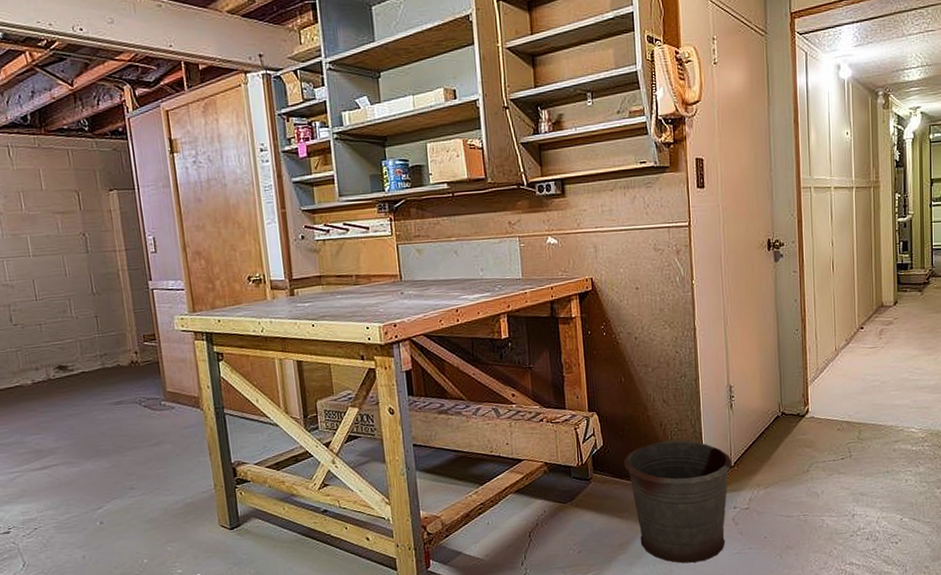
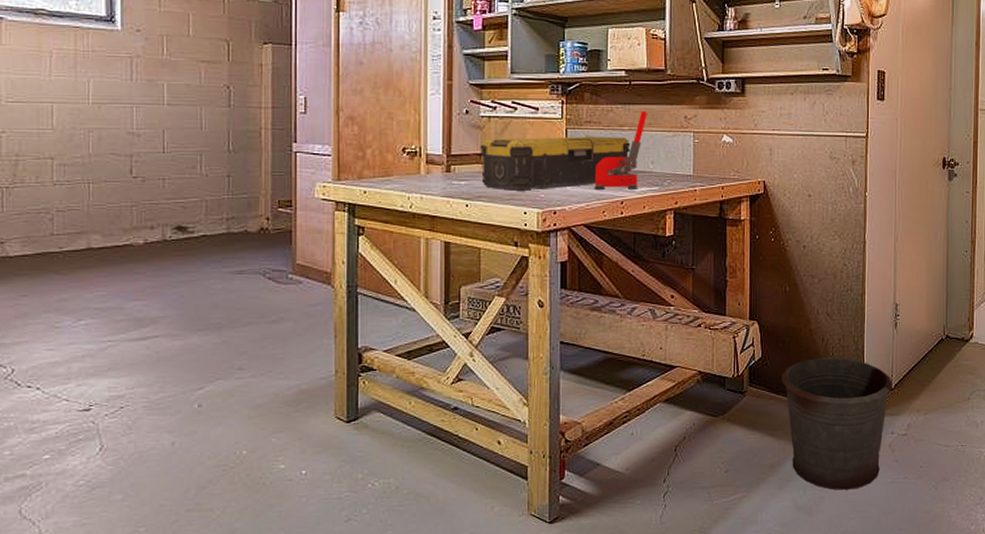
toolbox: none [318,247,461,308] -> present [480,136,631,191]
clamp: none [428,220,473,300] -> present [594,110,647,189]

